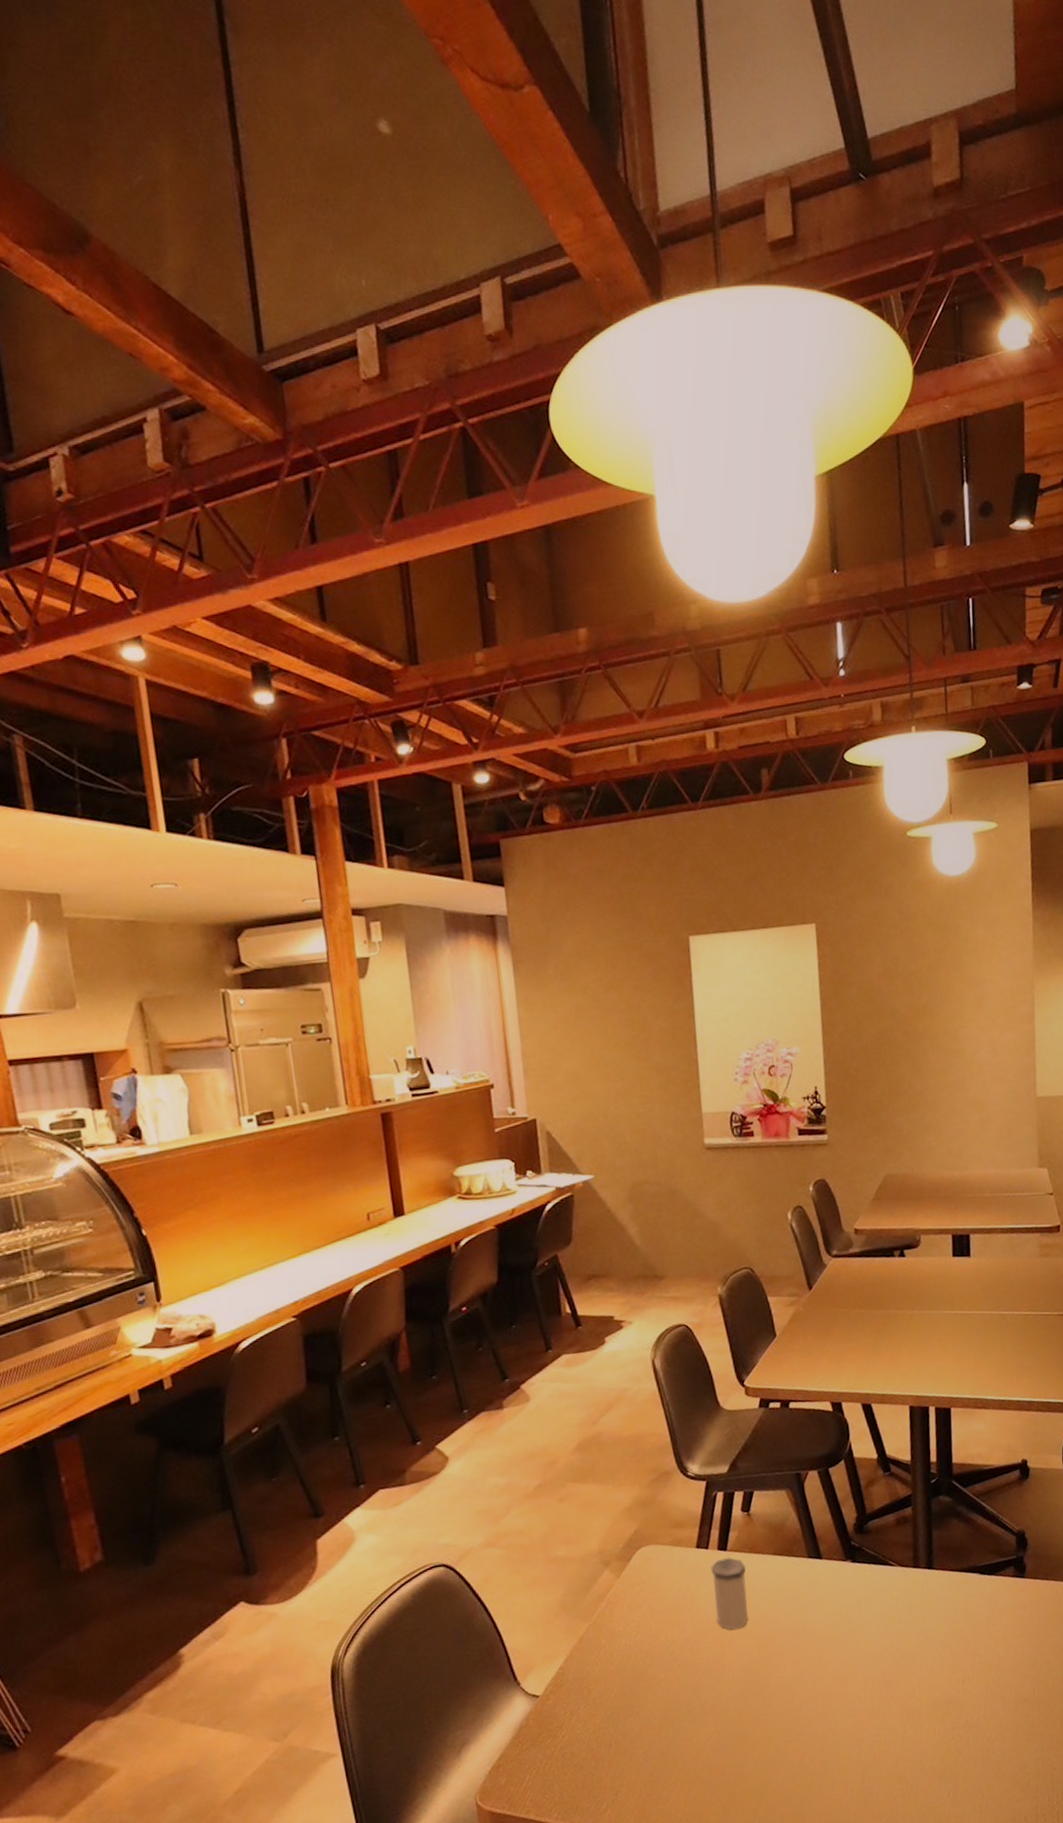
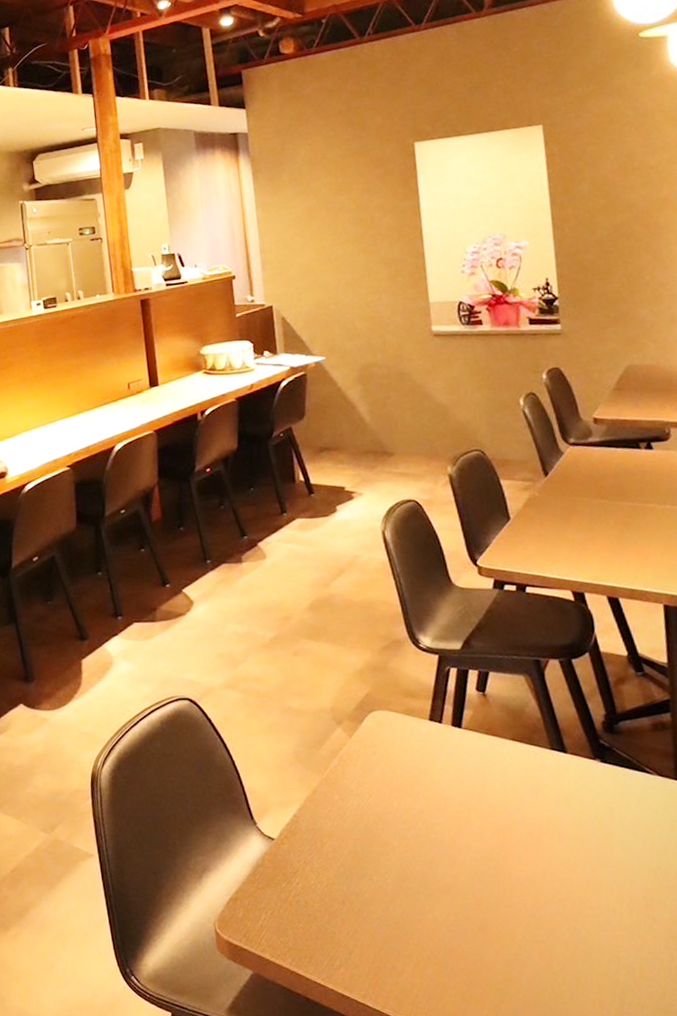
salt shaker: present [711,1557,748,1630] -> none [445,734,486,810]

